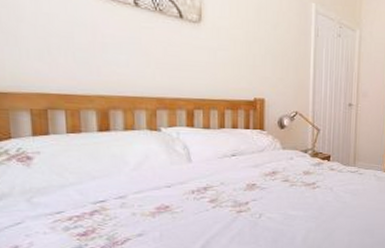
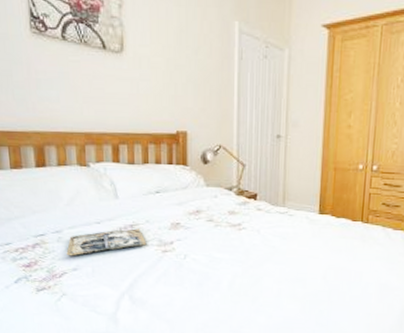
magazine: none [130,191,221,222] -> present [66,228,147,256]

